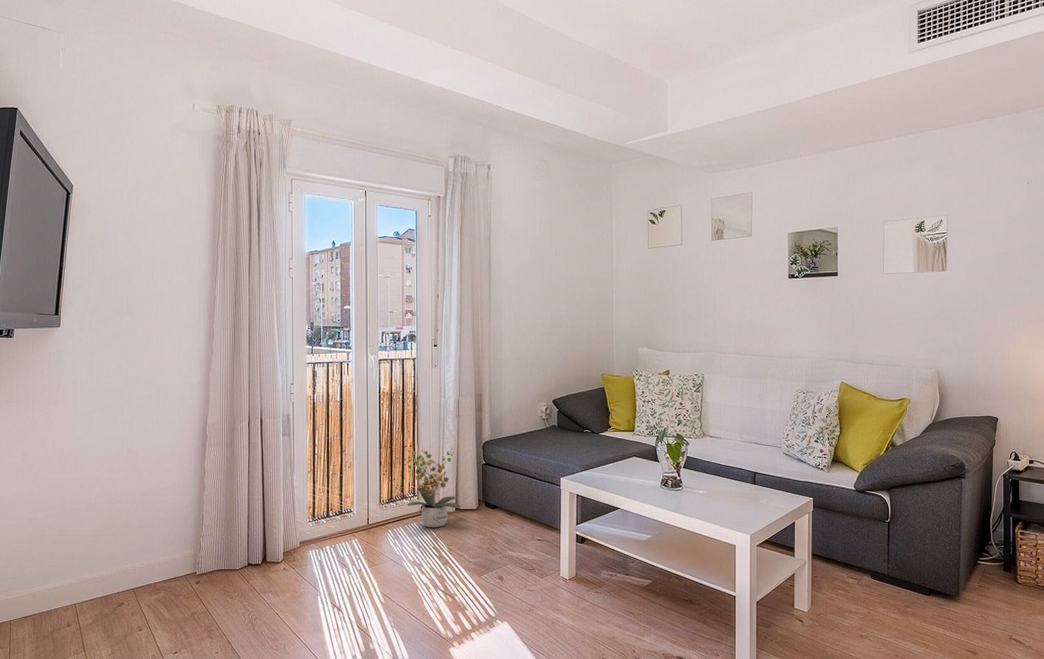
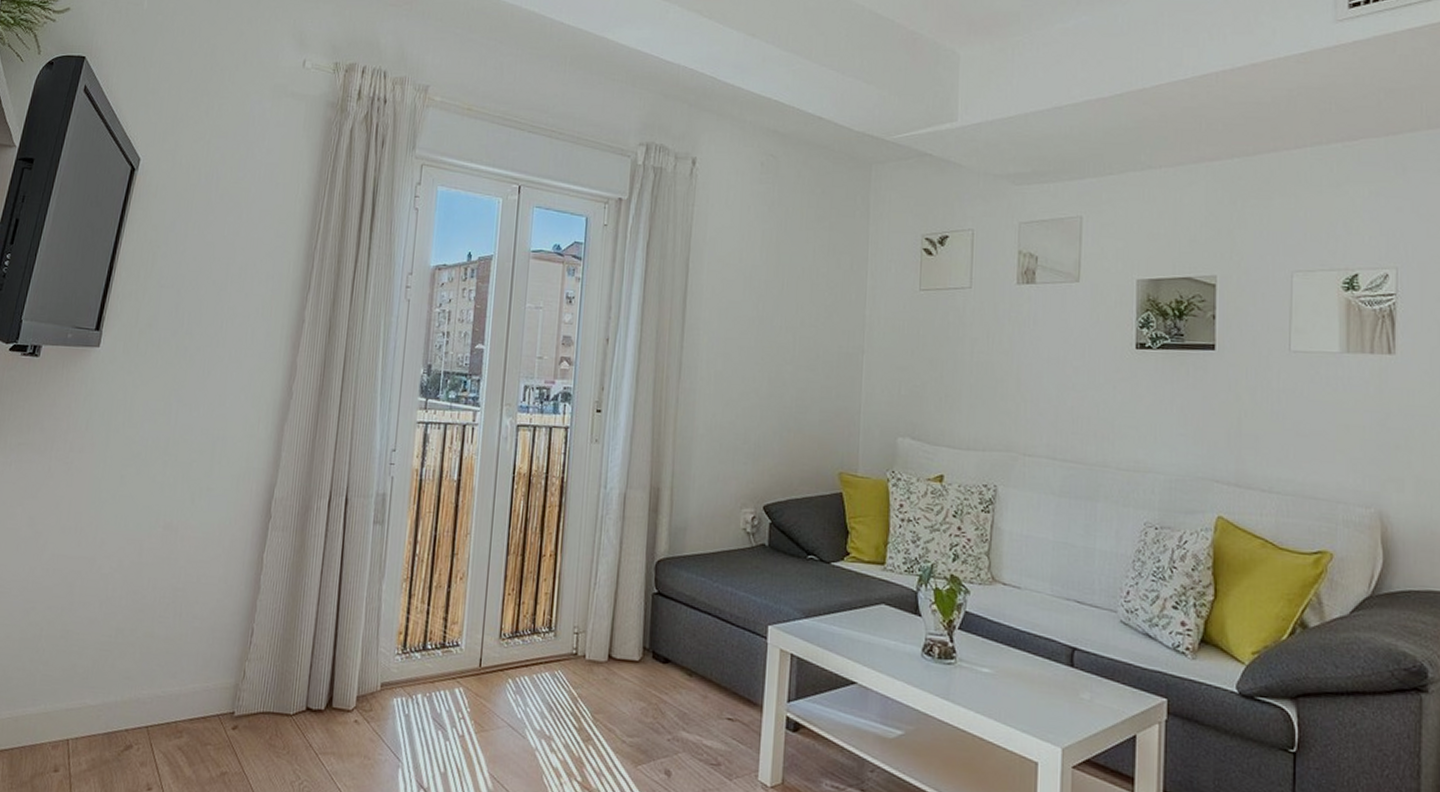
potted plant: present [403,448,460,528] -> none [538,561,616,684]

